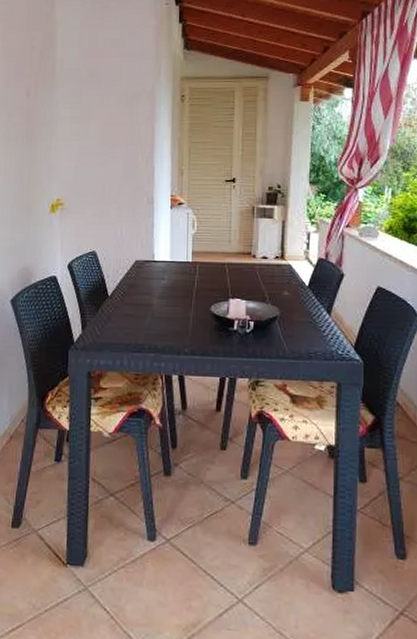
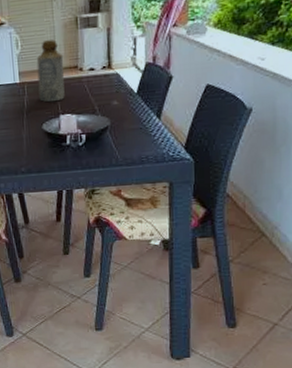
bottle: none [210,225,238,285] -> present [36,39,65,102]

